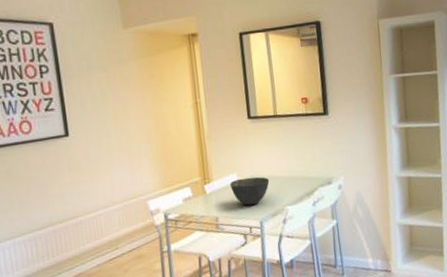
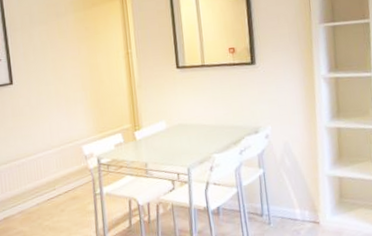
bowl: present [230,177,270,206] -> none [159,125,197,153]

